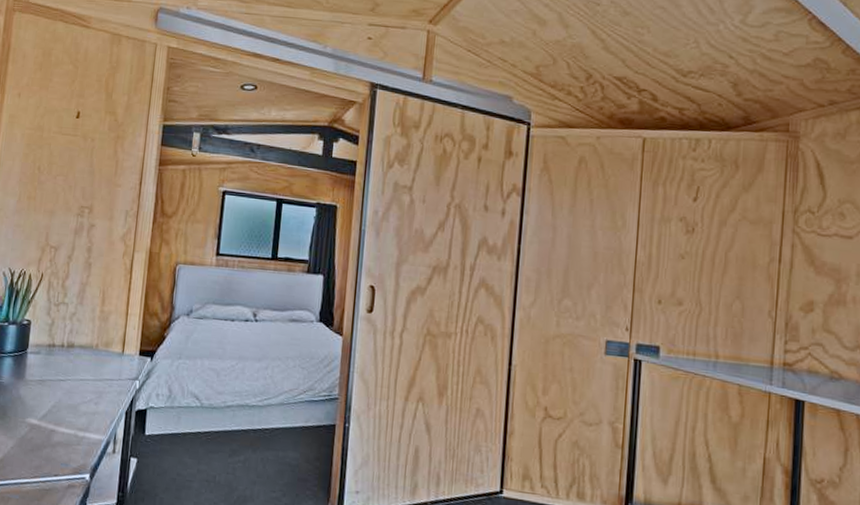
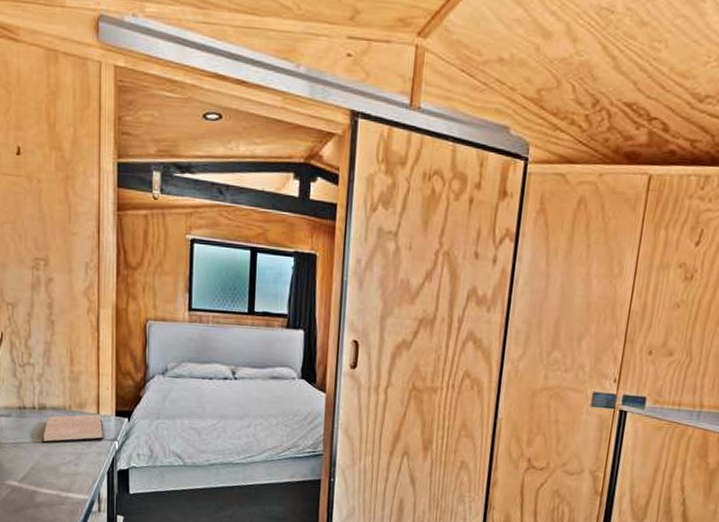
hardback book: none [66,353,127,382] -> present [42,414,104,444]

